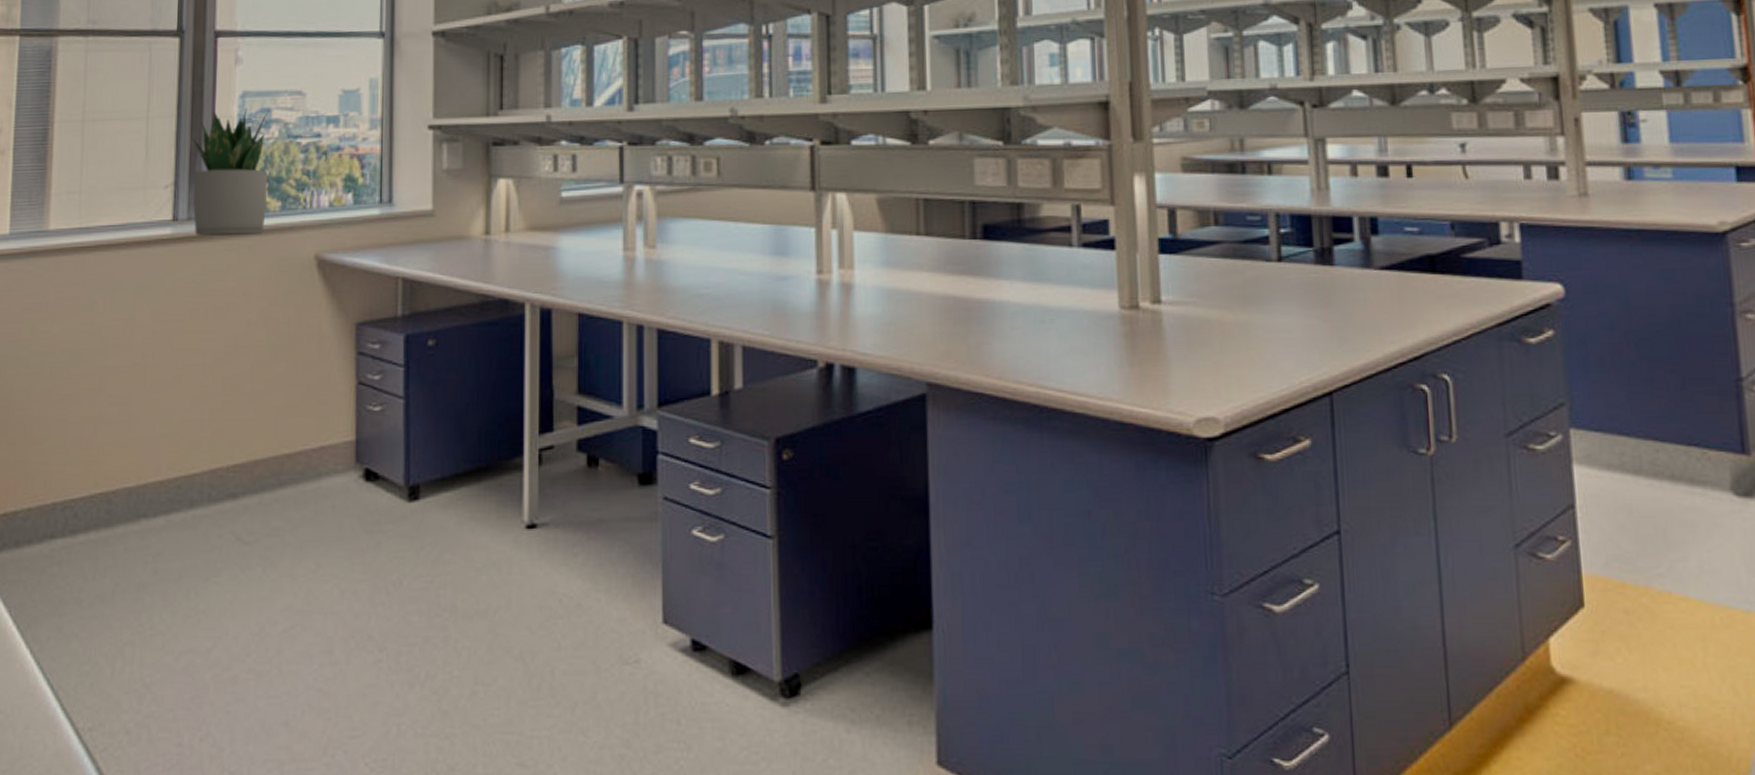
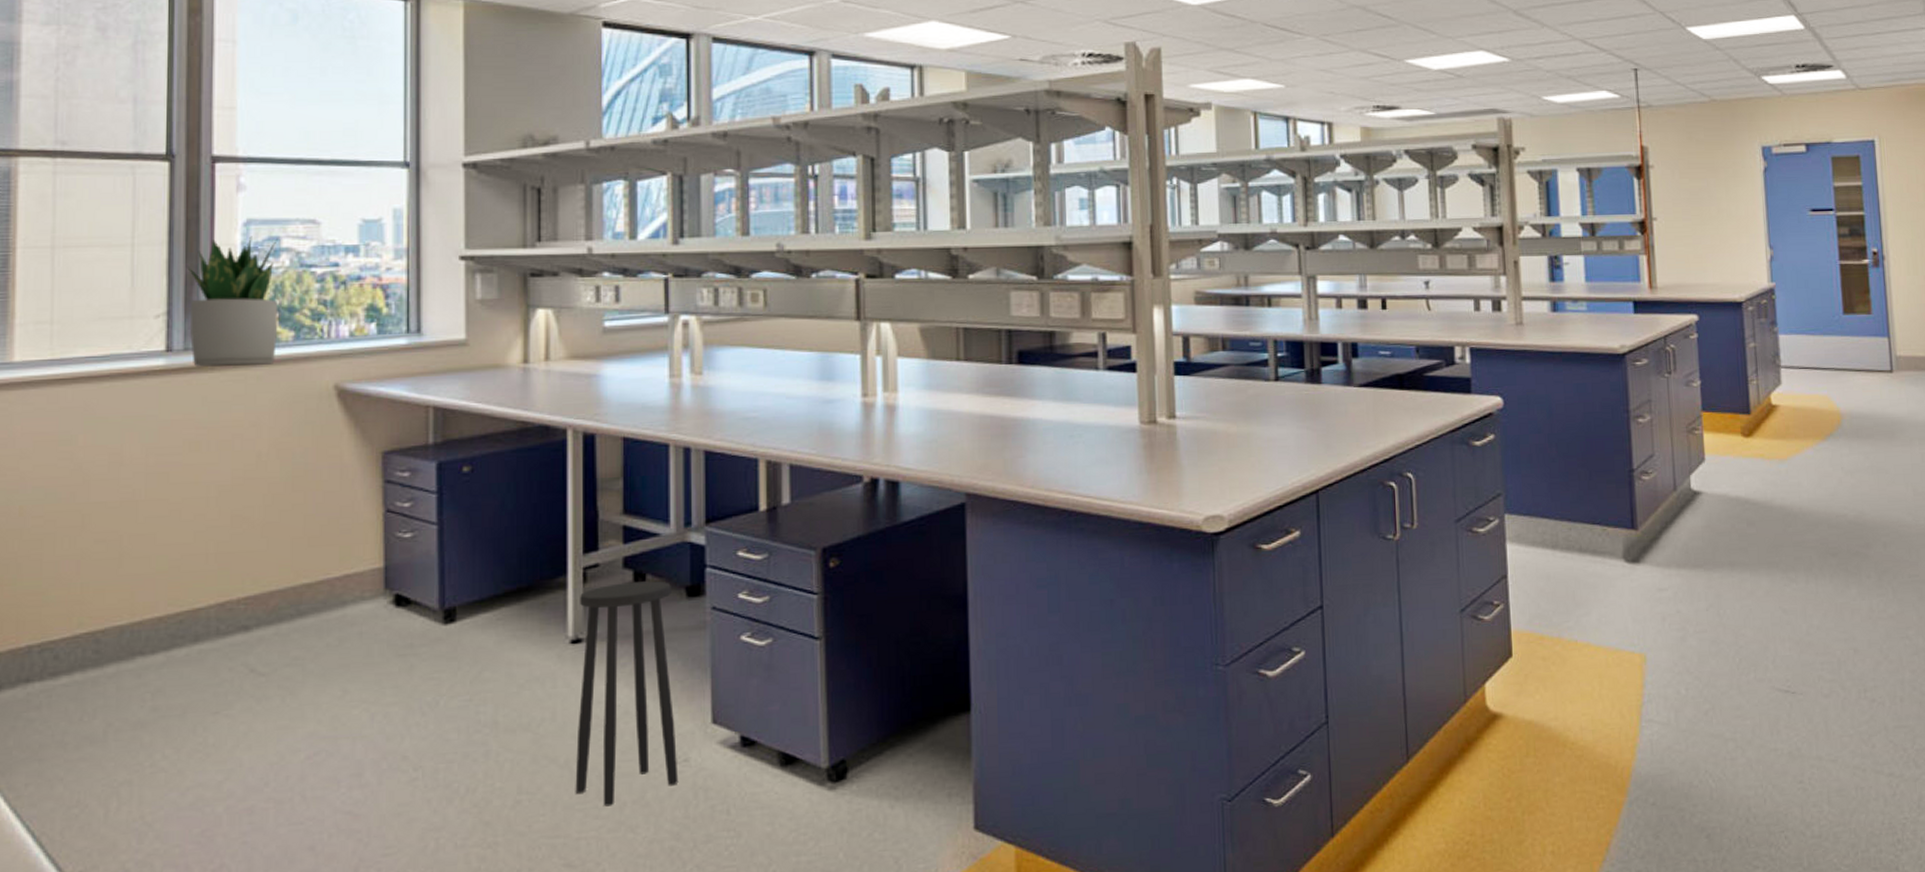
stool: none [528,466,629,705] -> present [575,581,679,807]

